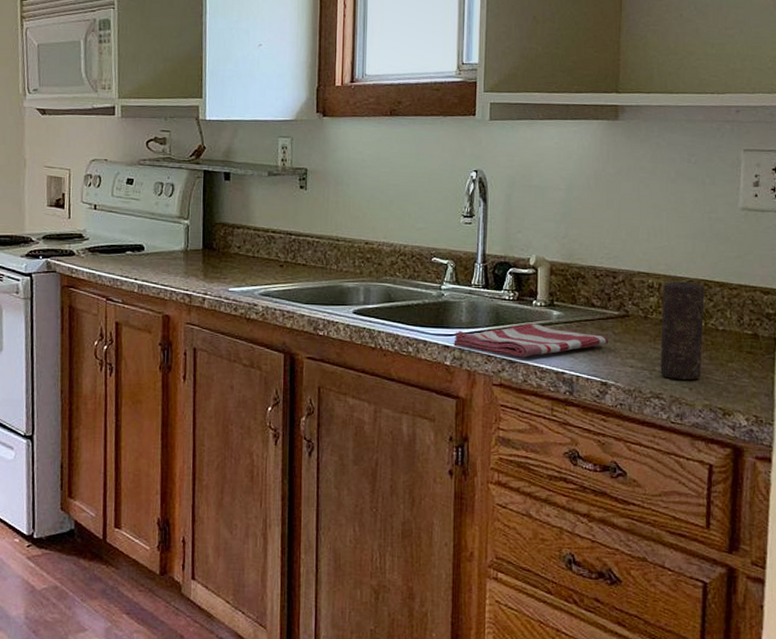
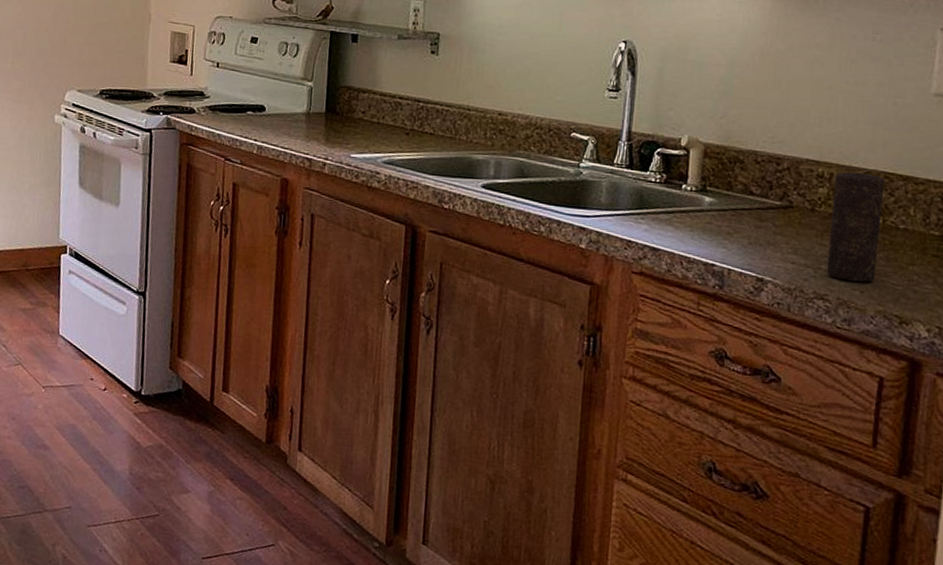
dish towel: present [453,323,609,358] -> none [590,209,768,246]

